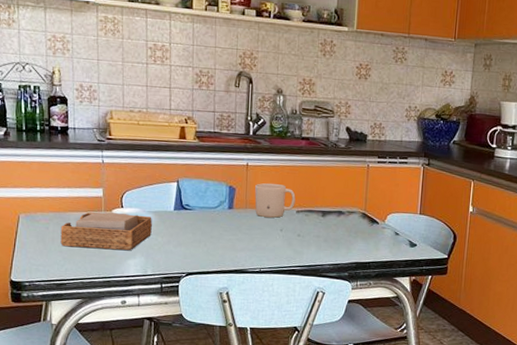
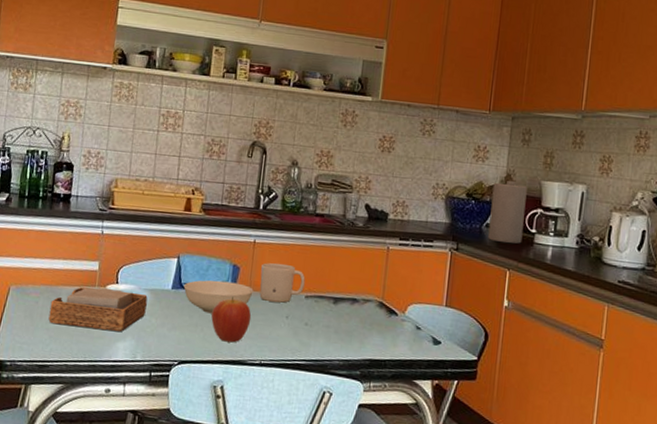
bowl: none [185,200,250,230] -> present [183,280,254,314]
fruit: none [213,214,249,255] -> present [211,296,252,343]
paper towel holder: none [455,102,489,158] -> present [488,181,527,244]

